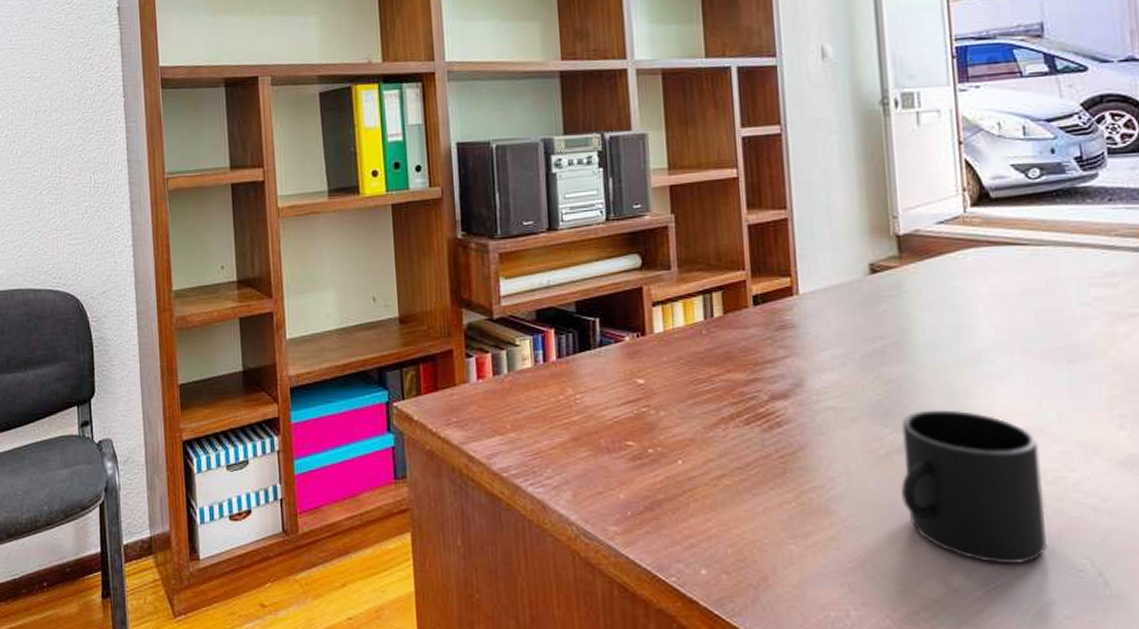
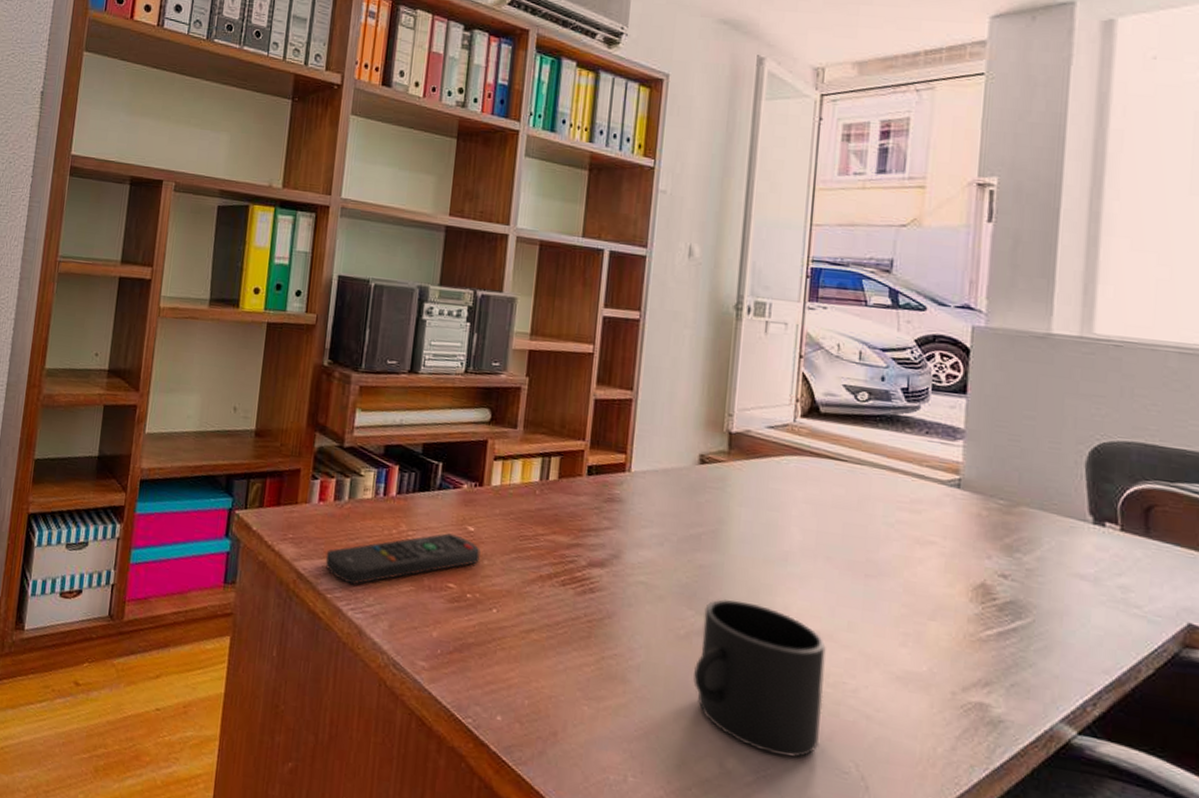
remote control: none [494,389,657,459] -> present [325,532,481,585]

